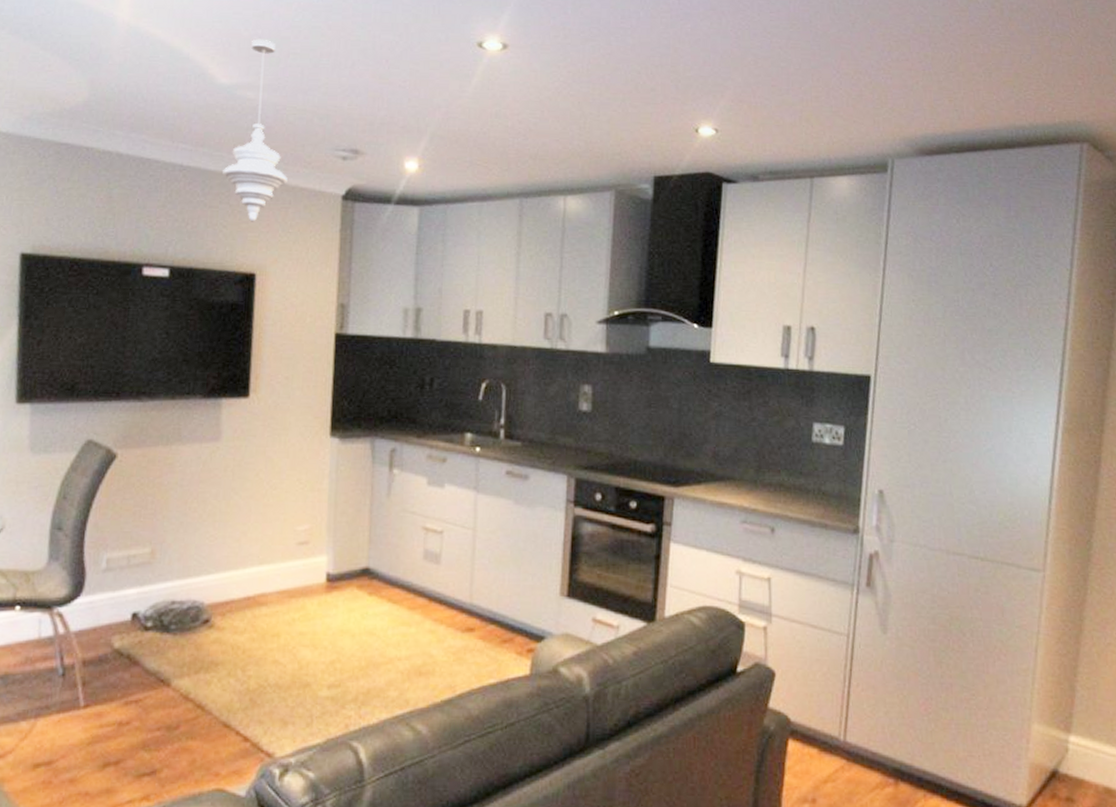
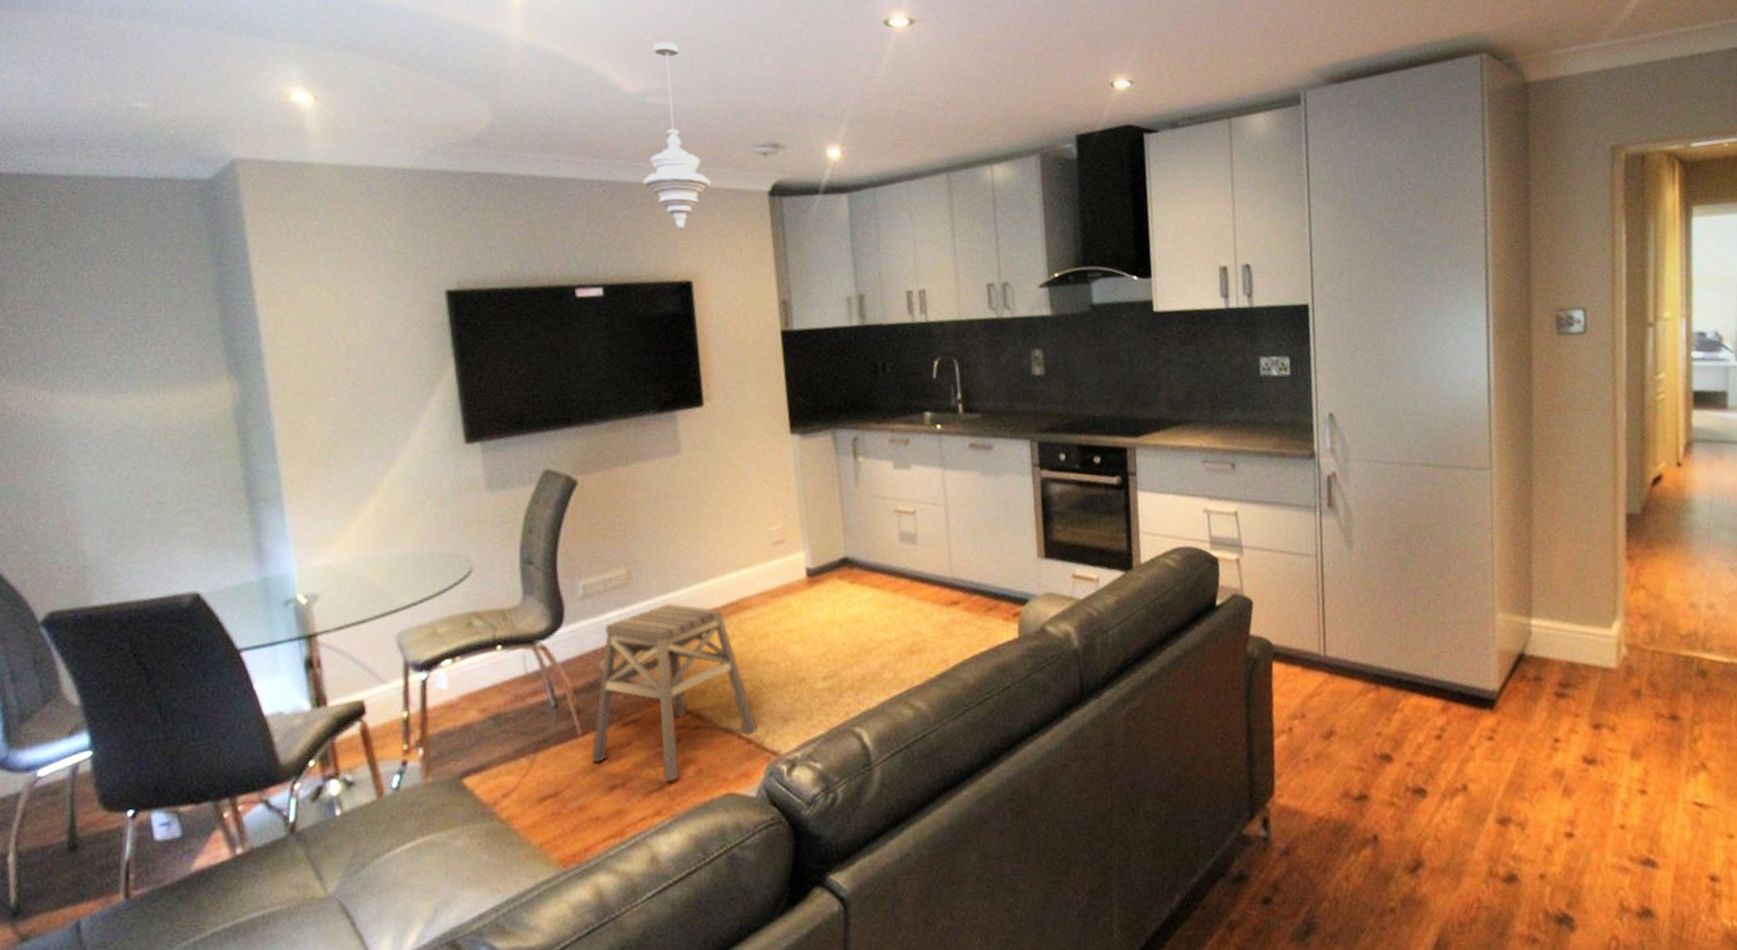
stool: none [89,588,255,767] -> present [591,603,757,781]

